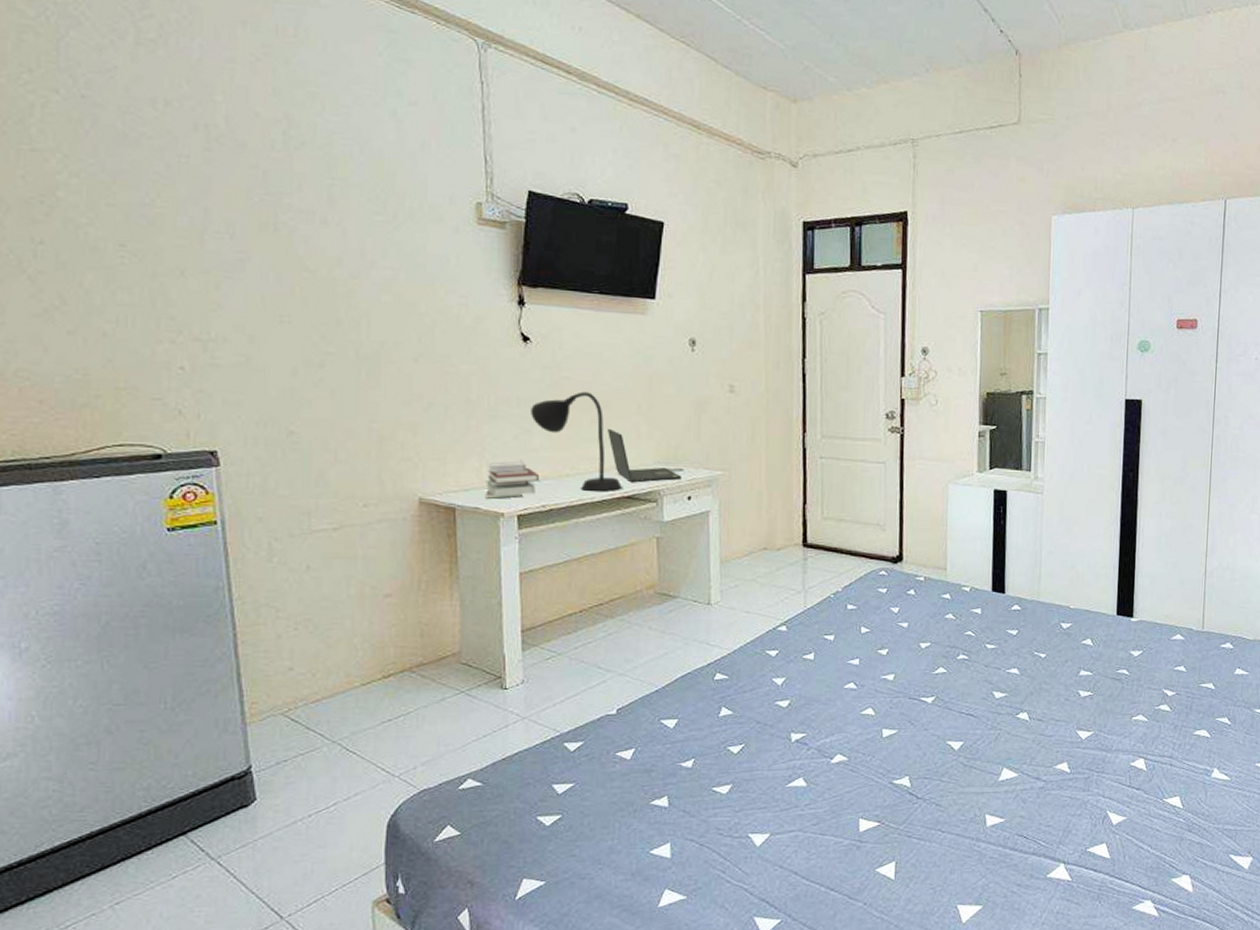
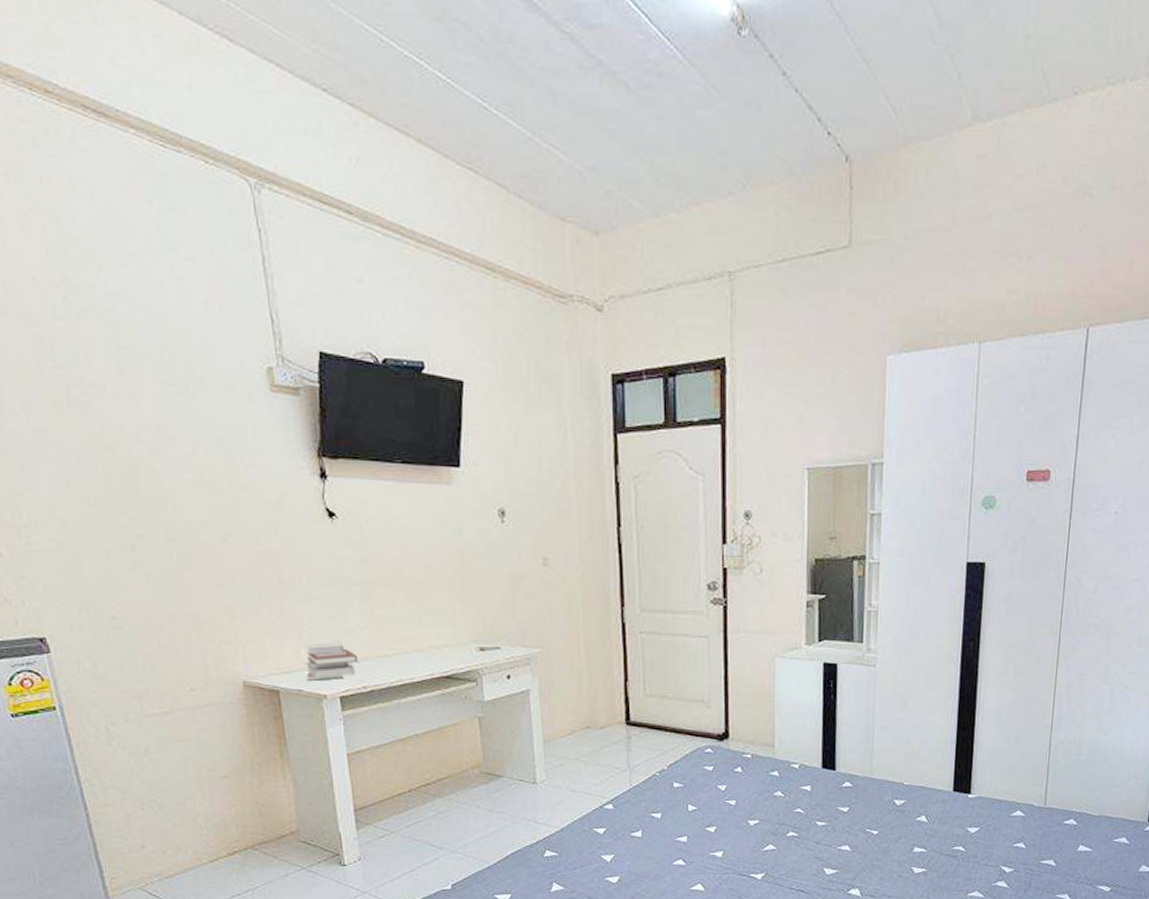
desk lamp: present [531,391,623,492] -> none [343,568,442,673]
laptop: present [608,428,682,483] -> none [422,606,500,663]

